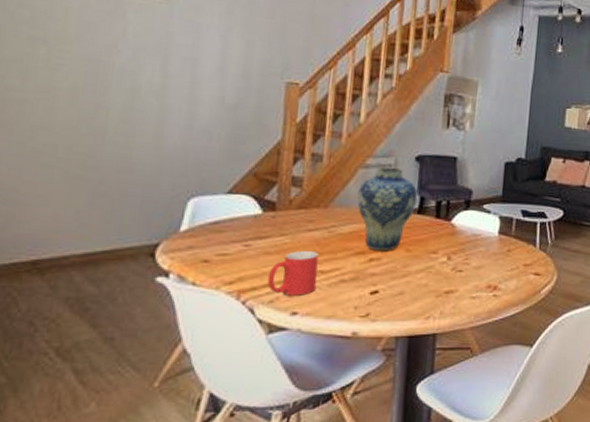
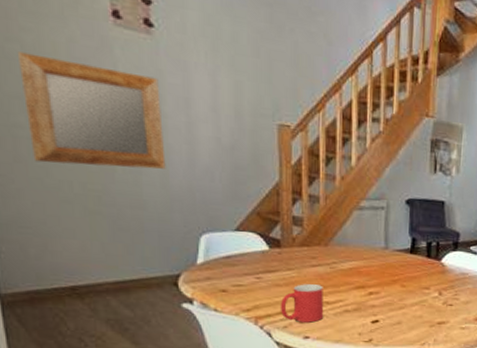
mirror: none [20,17,168,130] -> present [17,51,166,169]
vase: present [357,167,417,251] -> none [354,209,409,286]

